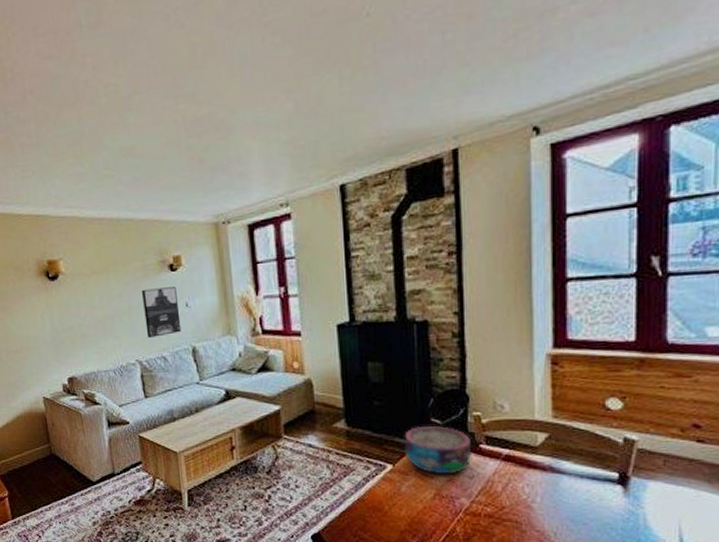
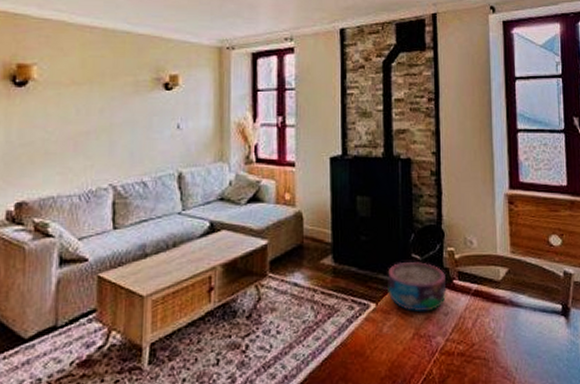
wall art: present [141,287,182,338] -> none [127,106,169,159]

